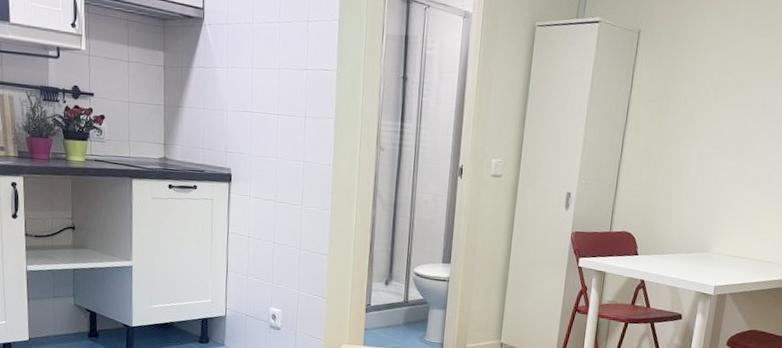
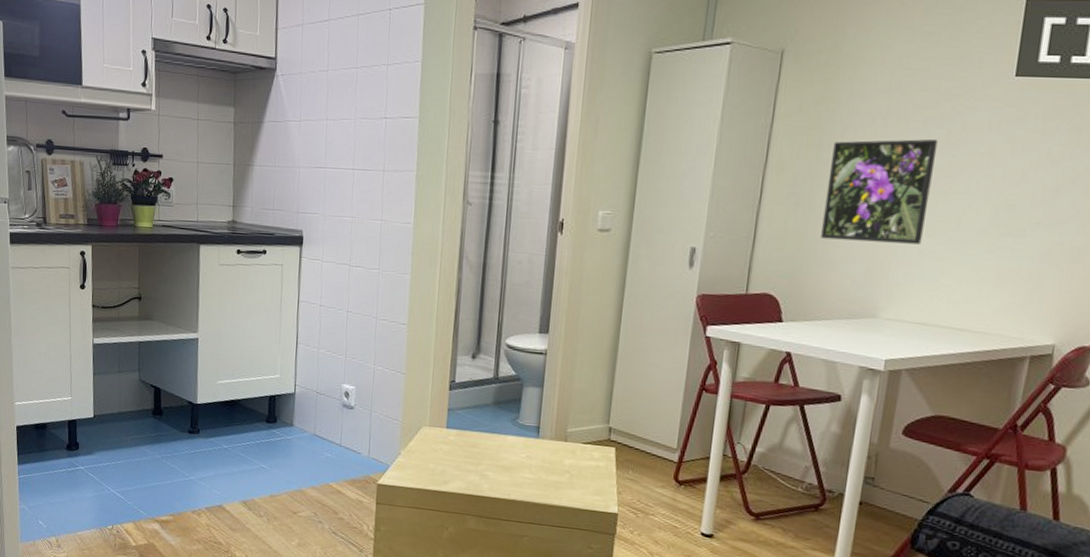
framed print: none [667,108,755,194] -> present [821,138,938,245]

